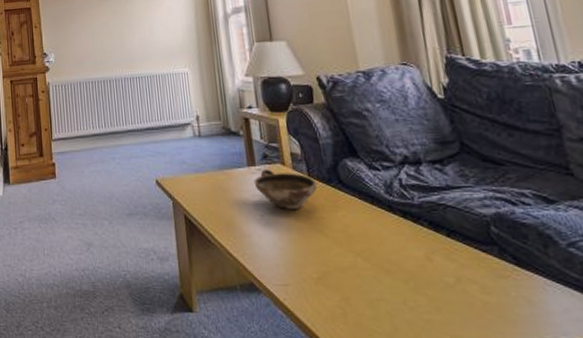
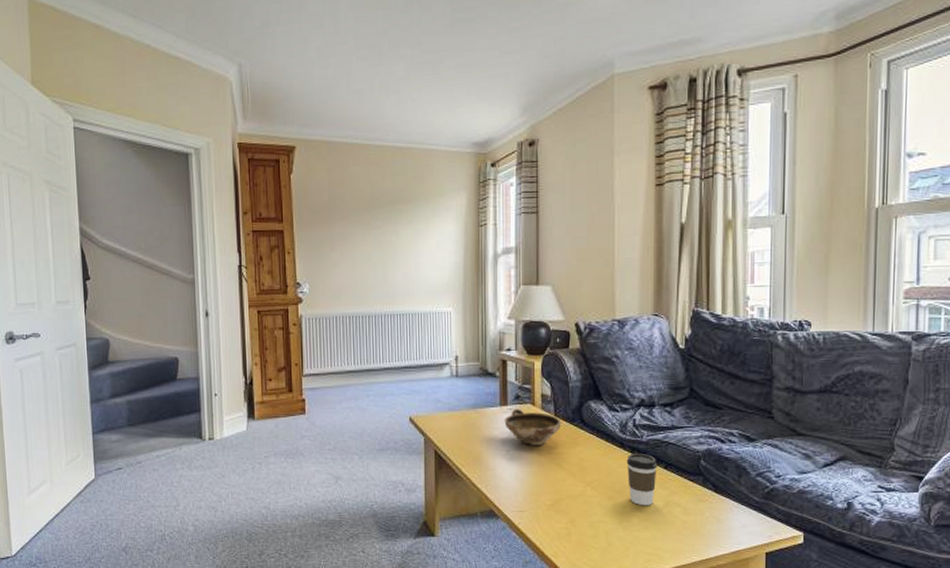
coffee cup: none [398,217,441,282] -> present [626,453,657,506]

